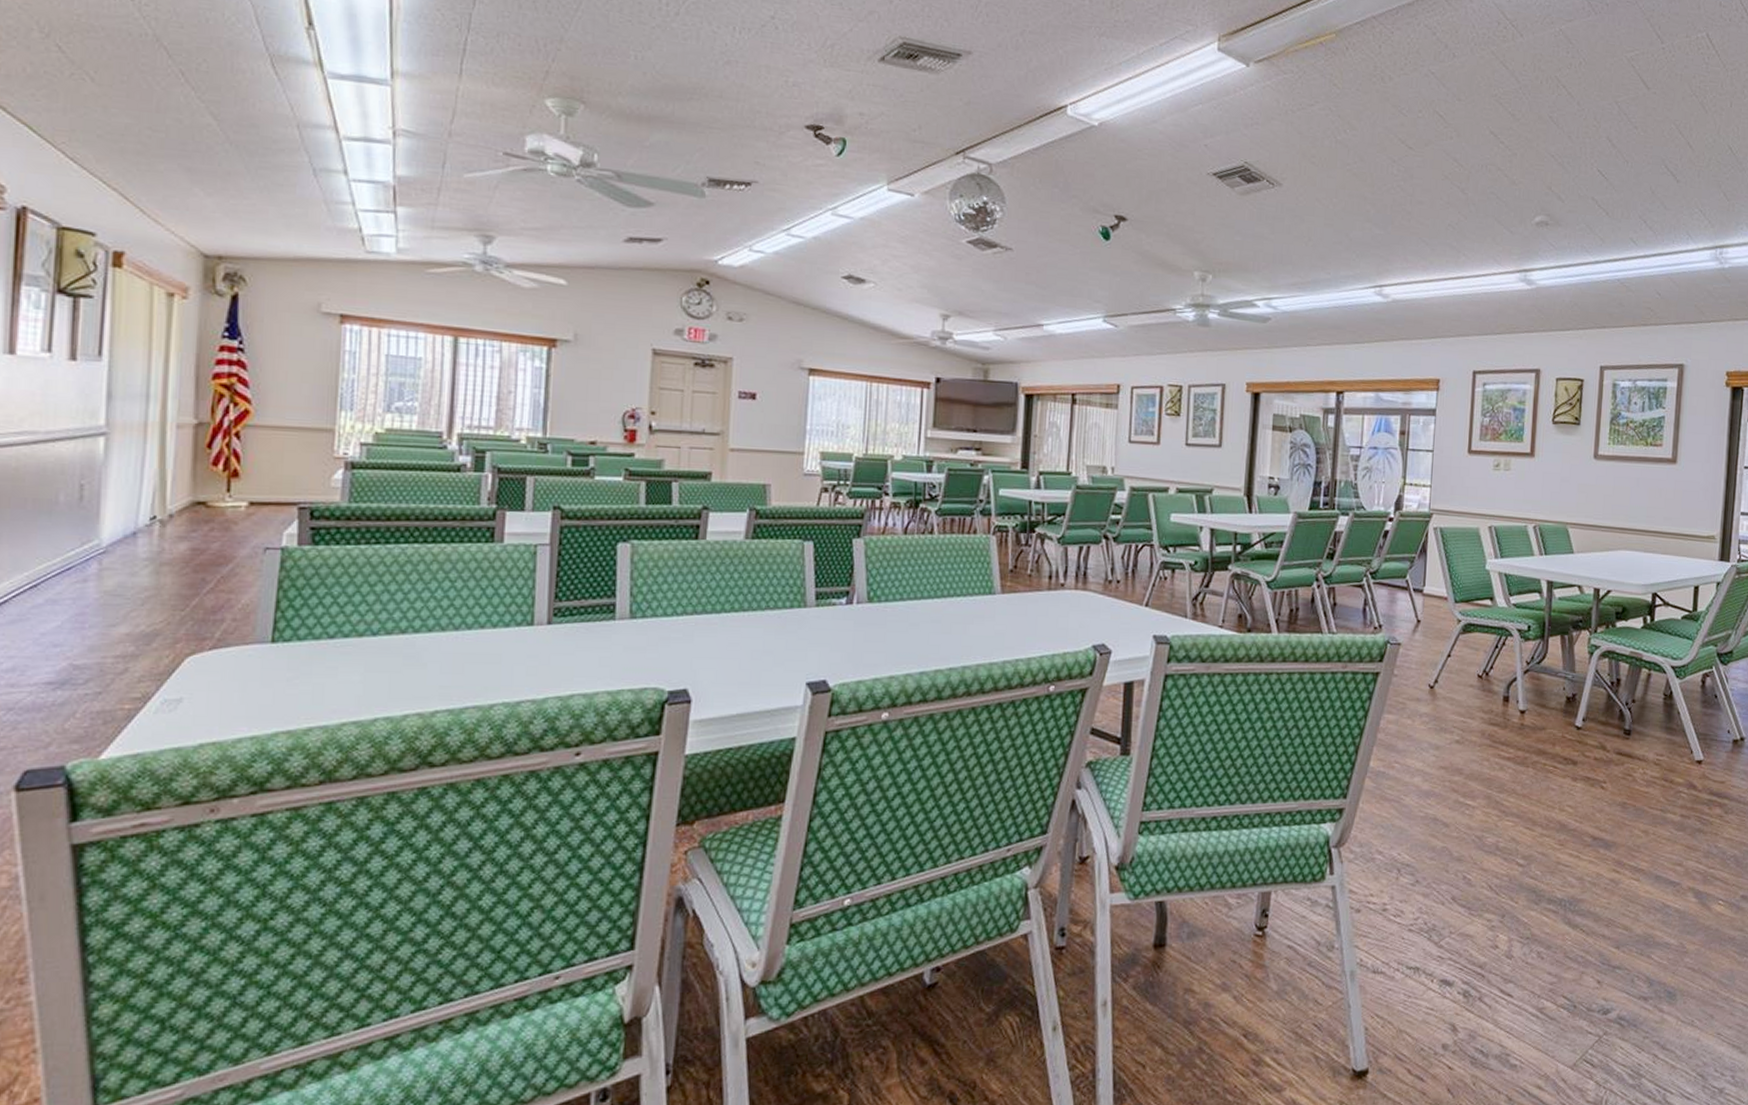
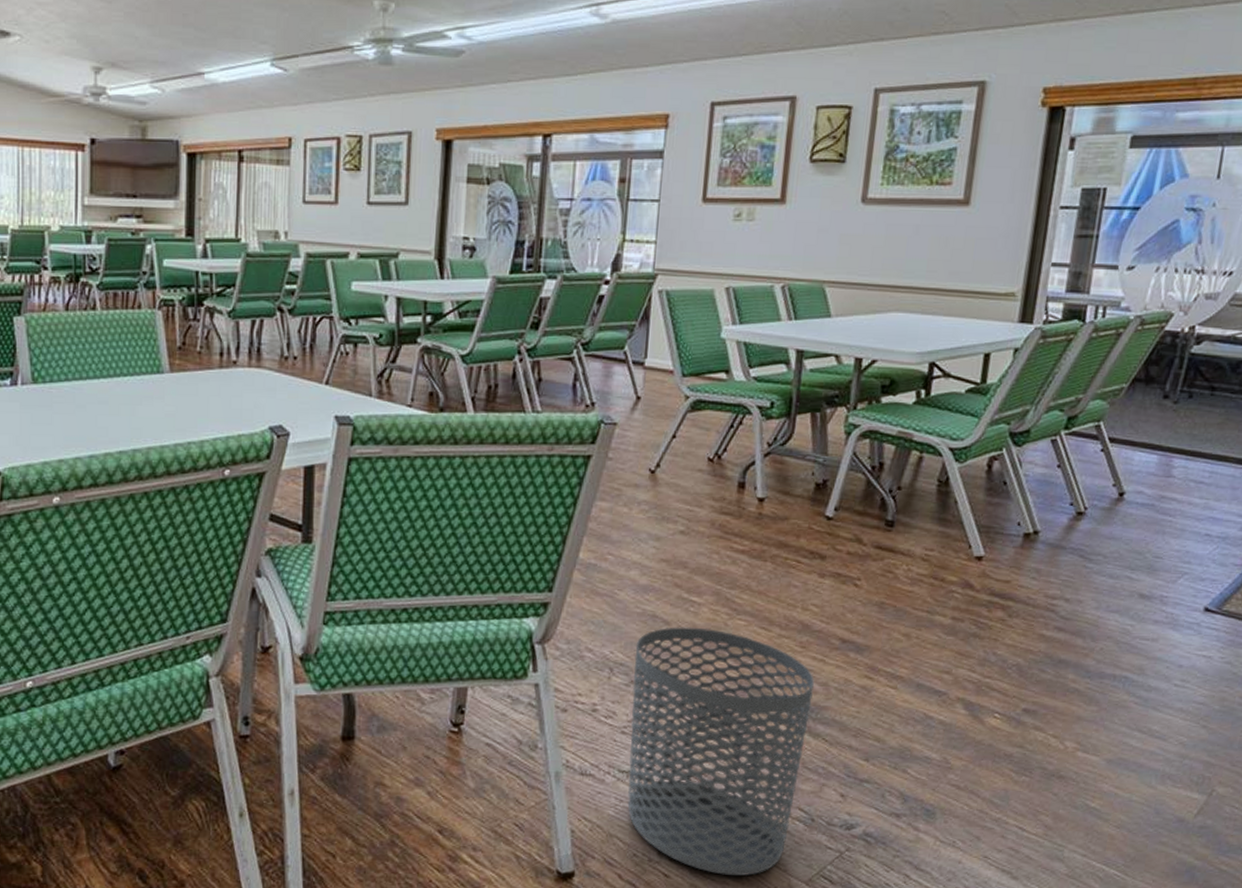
waste bin: none [1415,829,1572,1064] -> present [627,627,814,876]

